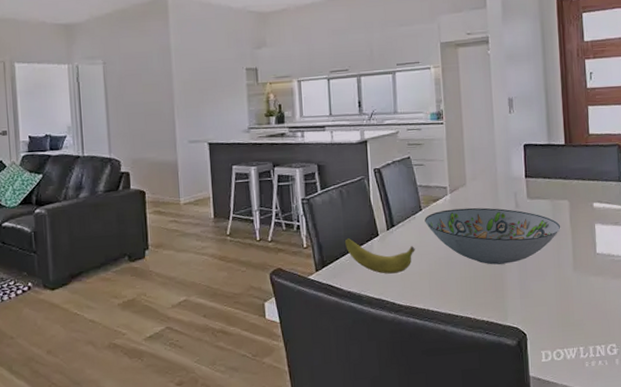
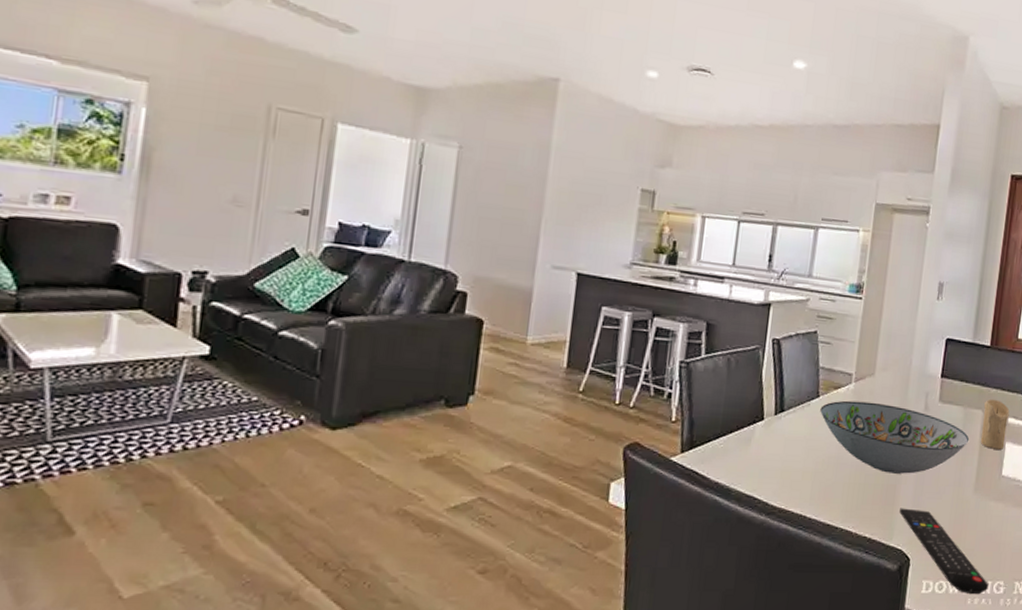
banana: present [344,237,415,274] -> none [722,416,803,468]
remote control: none [509,291,603,359] -> present [899,508,989,595]
candle: none [569,189,594,232] -> present [980,398,1010,450]

